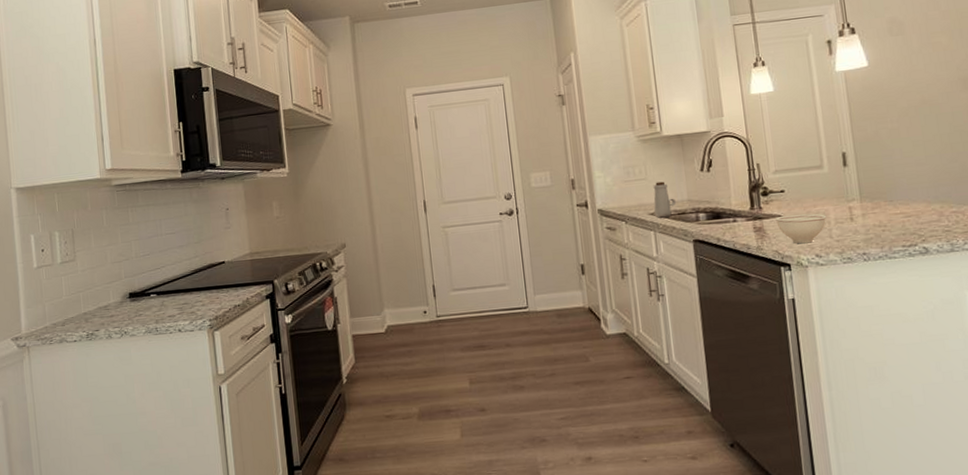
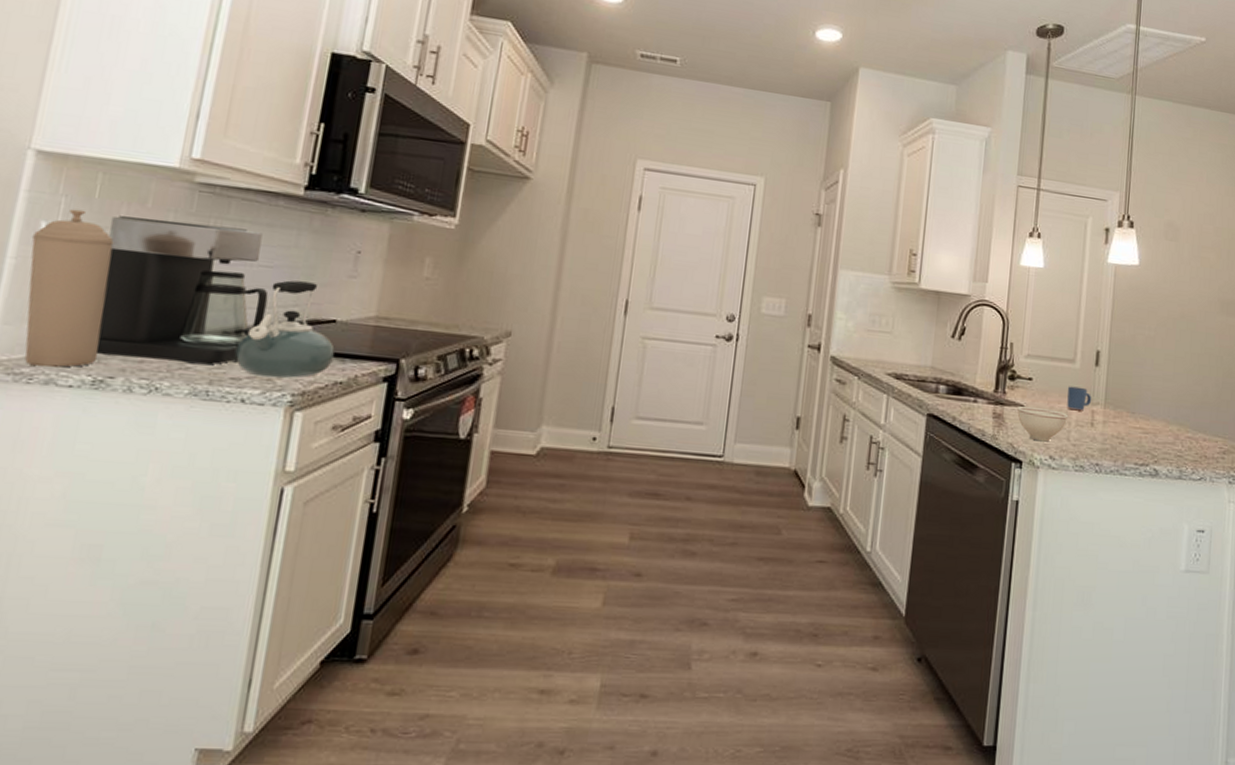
canister: none [28,221,86,332] -> present [24,208,114,368]
coffee maker: none [69,210,179,317] -> present [95,216,269,365]
kettle: none [166,238,230,312] -> present [234,280,336,379]
bottle: present [653,181,677,218] -> none [891,339,919,382]
mug: none [820,188,847,211] -> present [1067,386,1092,411]

